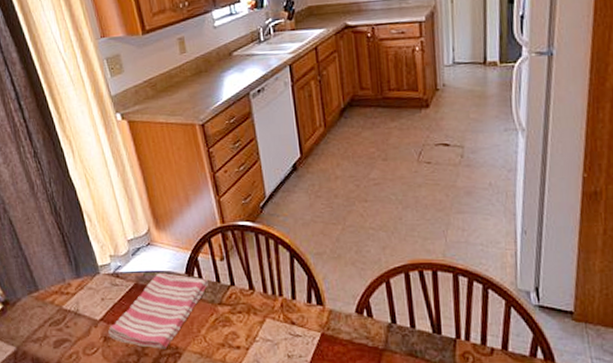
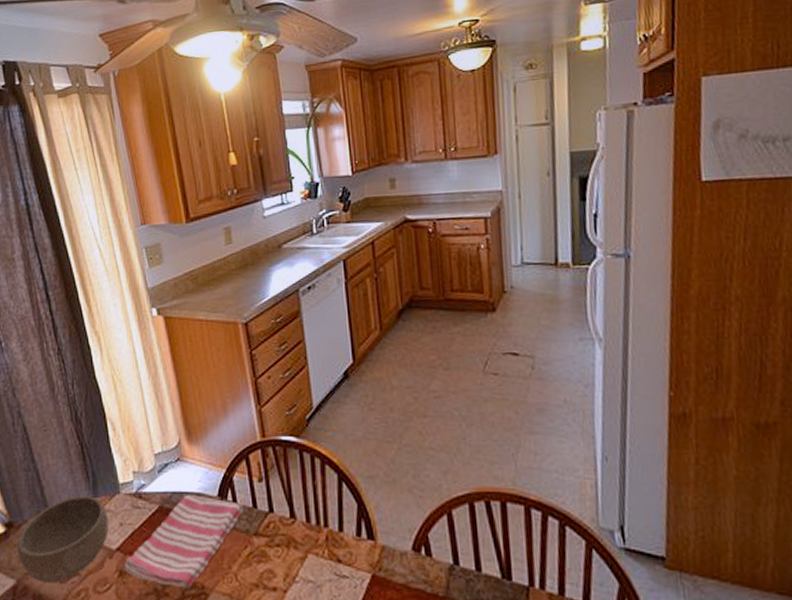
bowl: none [14,277,92,348] -> present [18,496,109,583]

